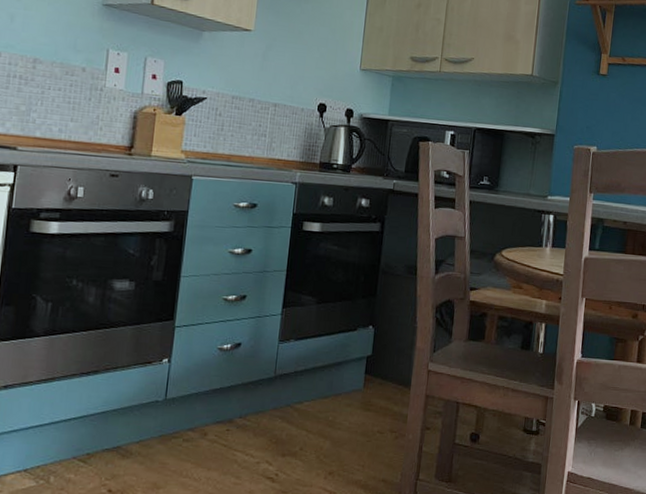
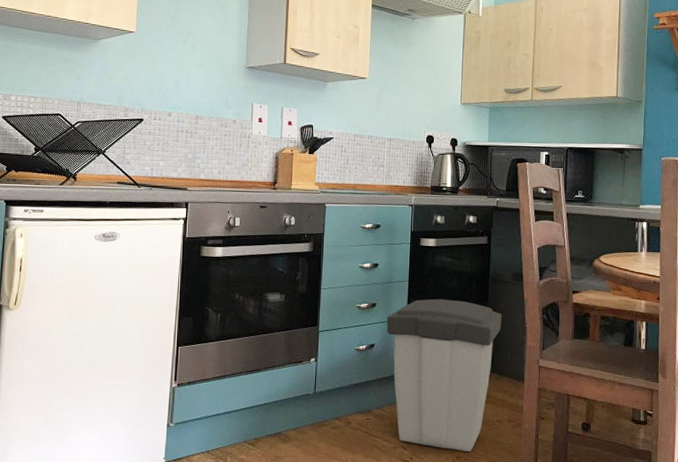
trash can: none [257,292,391,466] -> present [386,299,502,451]

